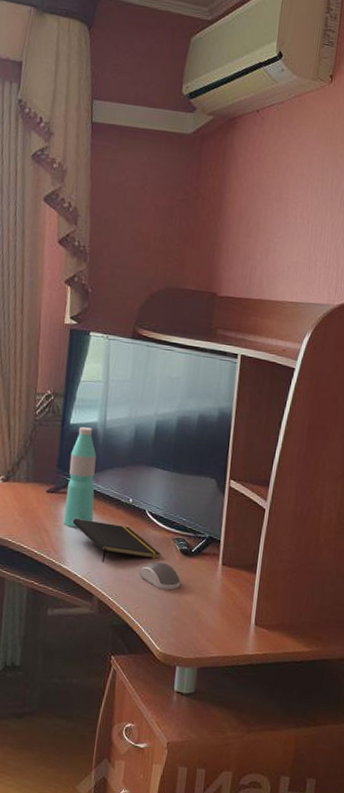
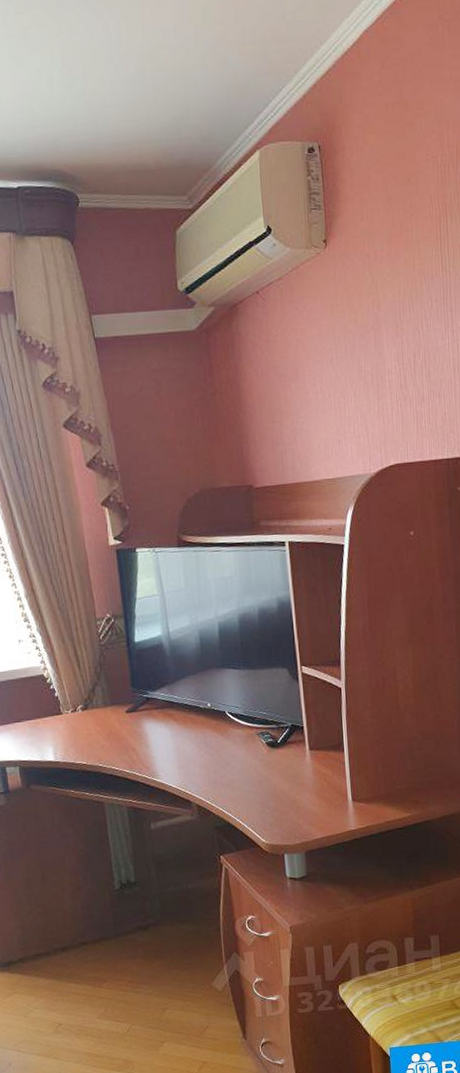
water bottle: present [63,427,97,528] -> none [141,642,176,742]
notepad: present [72,518,160,563] -> none [157,730,248,770]
computer mouse: present [138,561,180,591] -> none [230,758,273,785]

